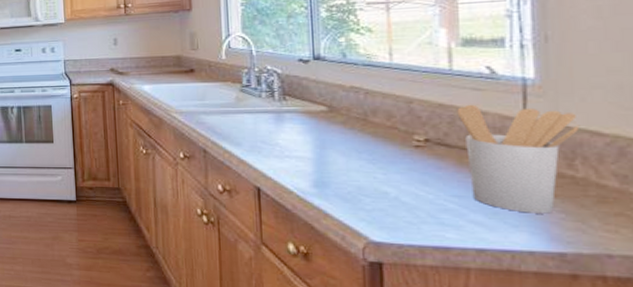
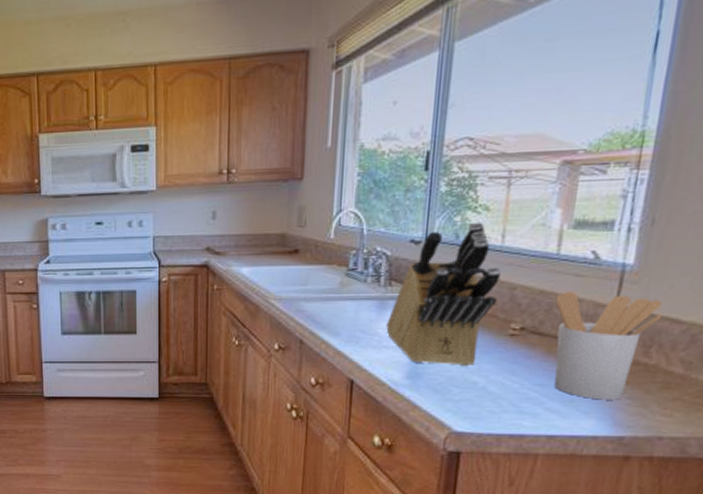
knife block: none [286,42,395,177] -> present [386,222,501,367]

